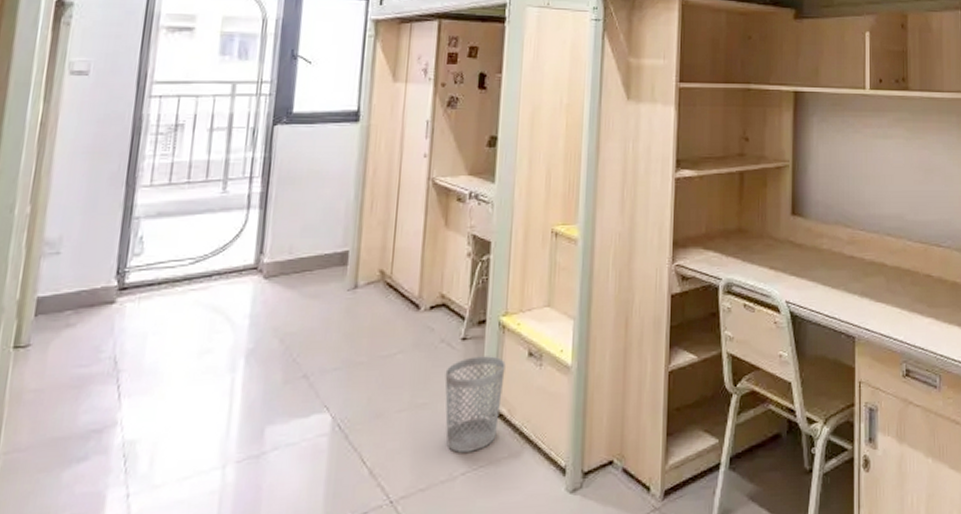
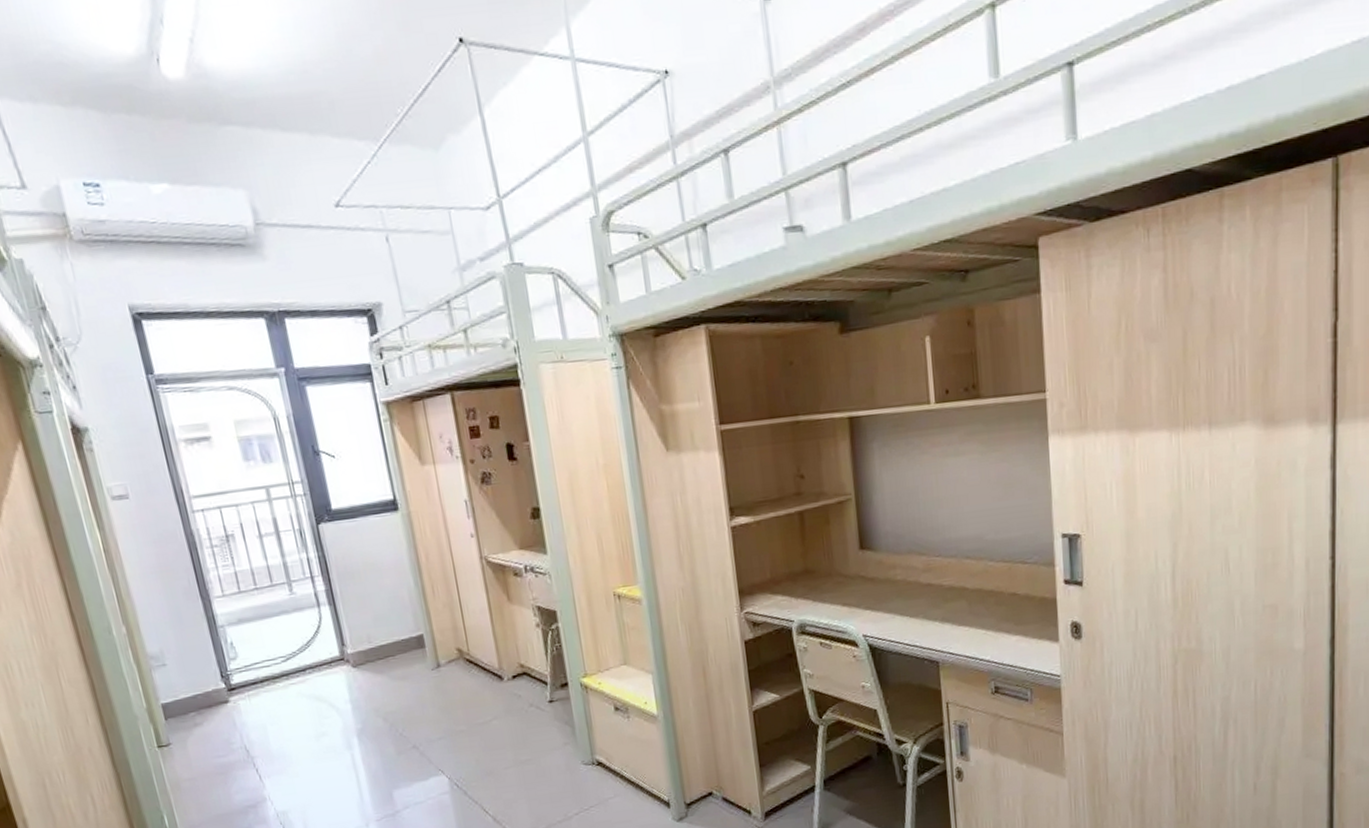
wastebasket: present [445,356,506,453] -> none [540,713,600,798]

